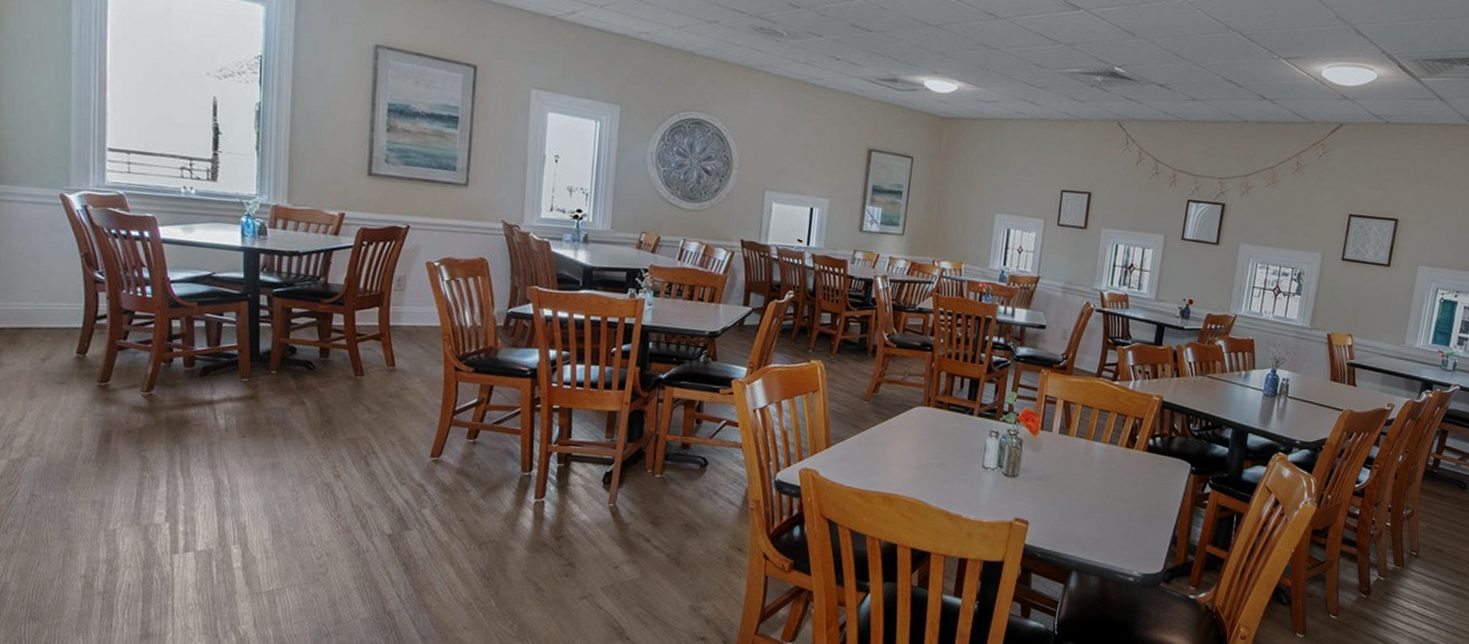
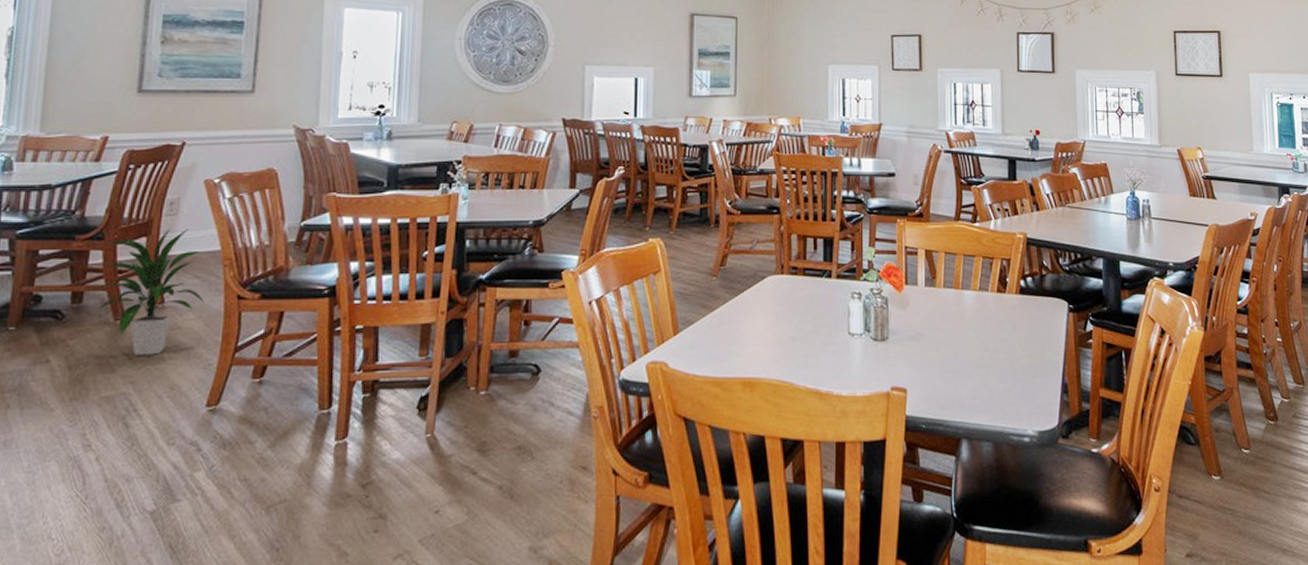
indoor plant: none [343,300,430,409] -> present [100,227,207,355]

